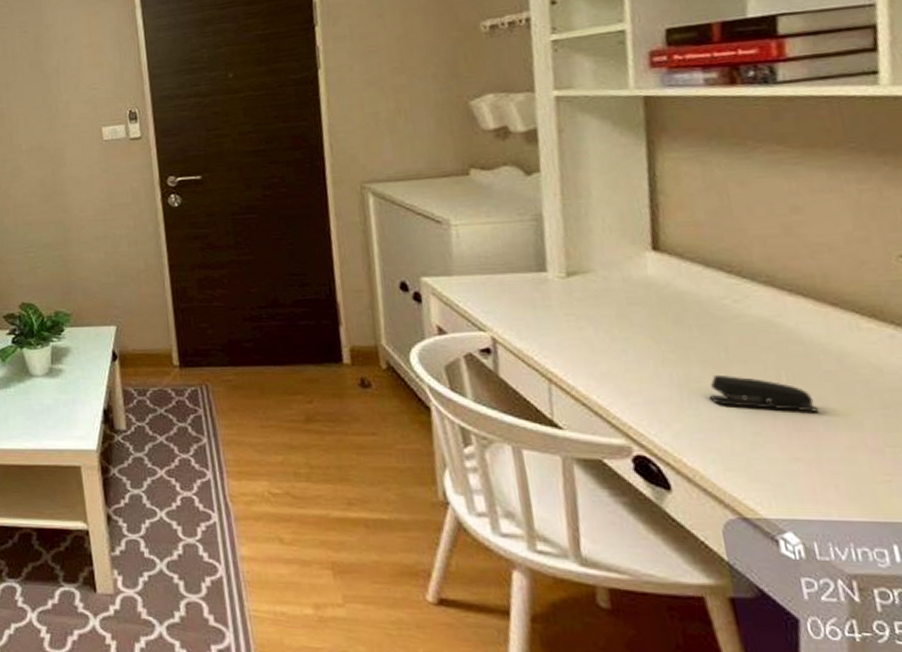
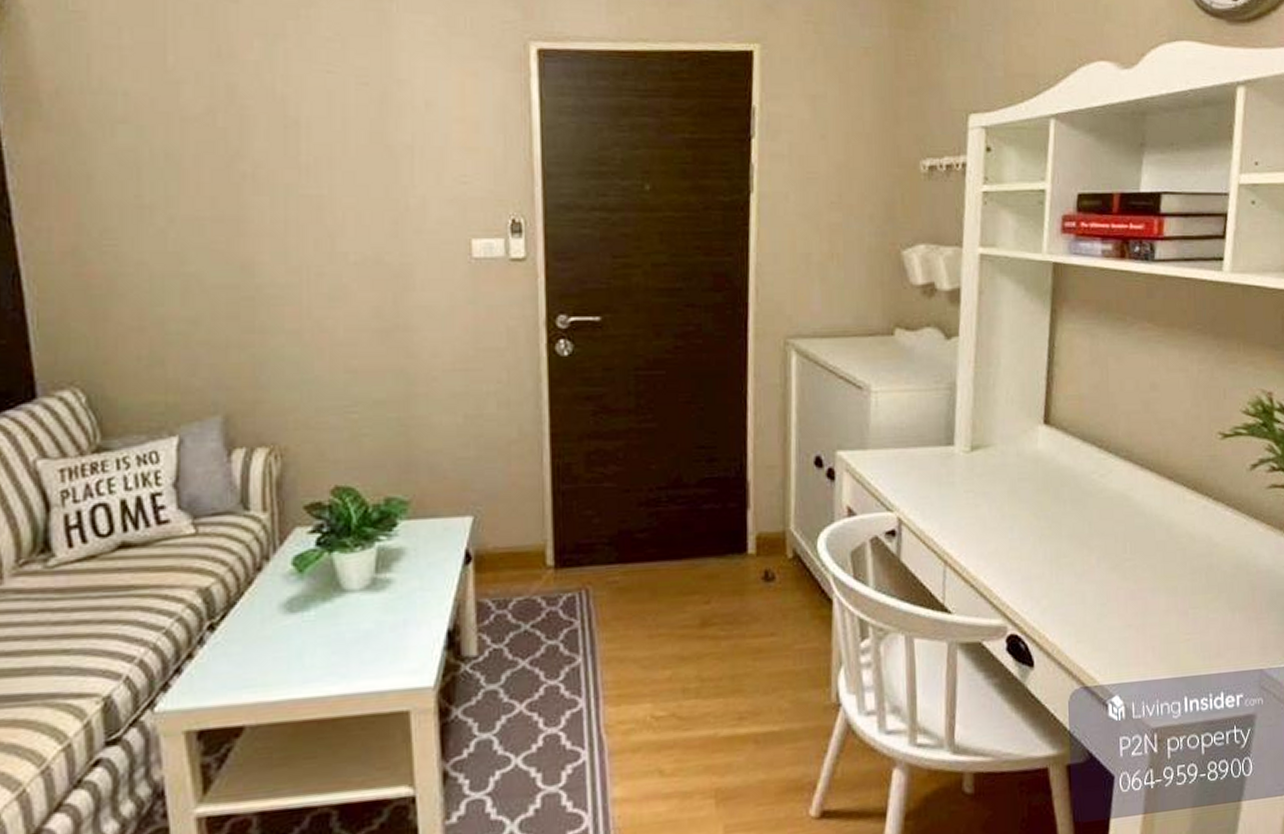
stapler: present [710,374,820,412] -> none [1073,548,1150,581]

